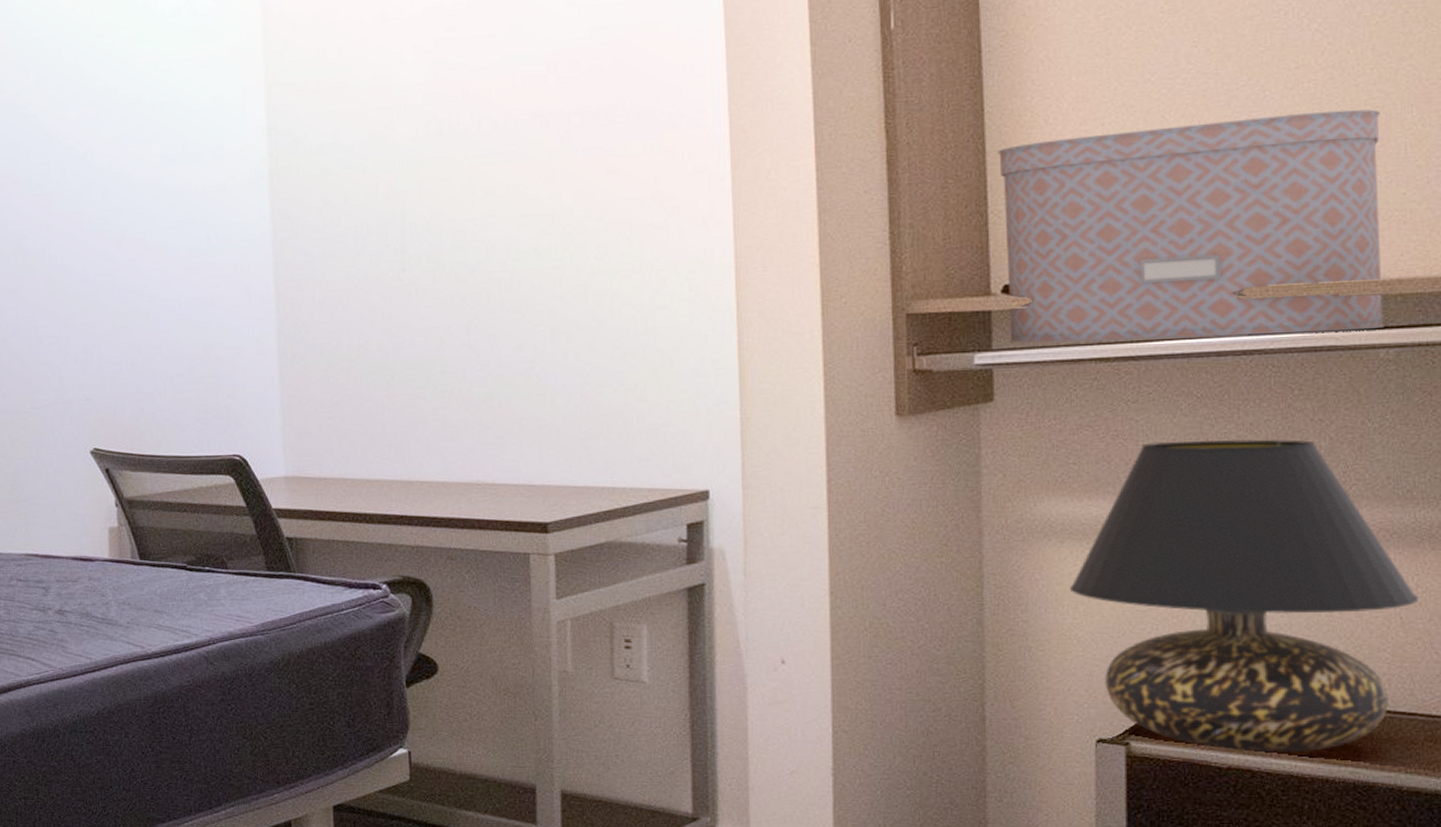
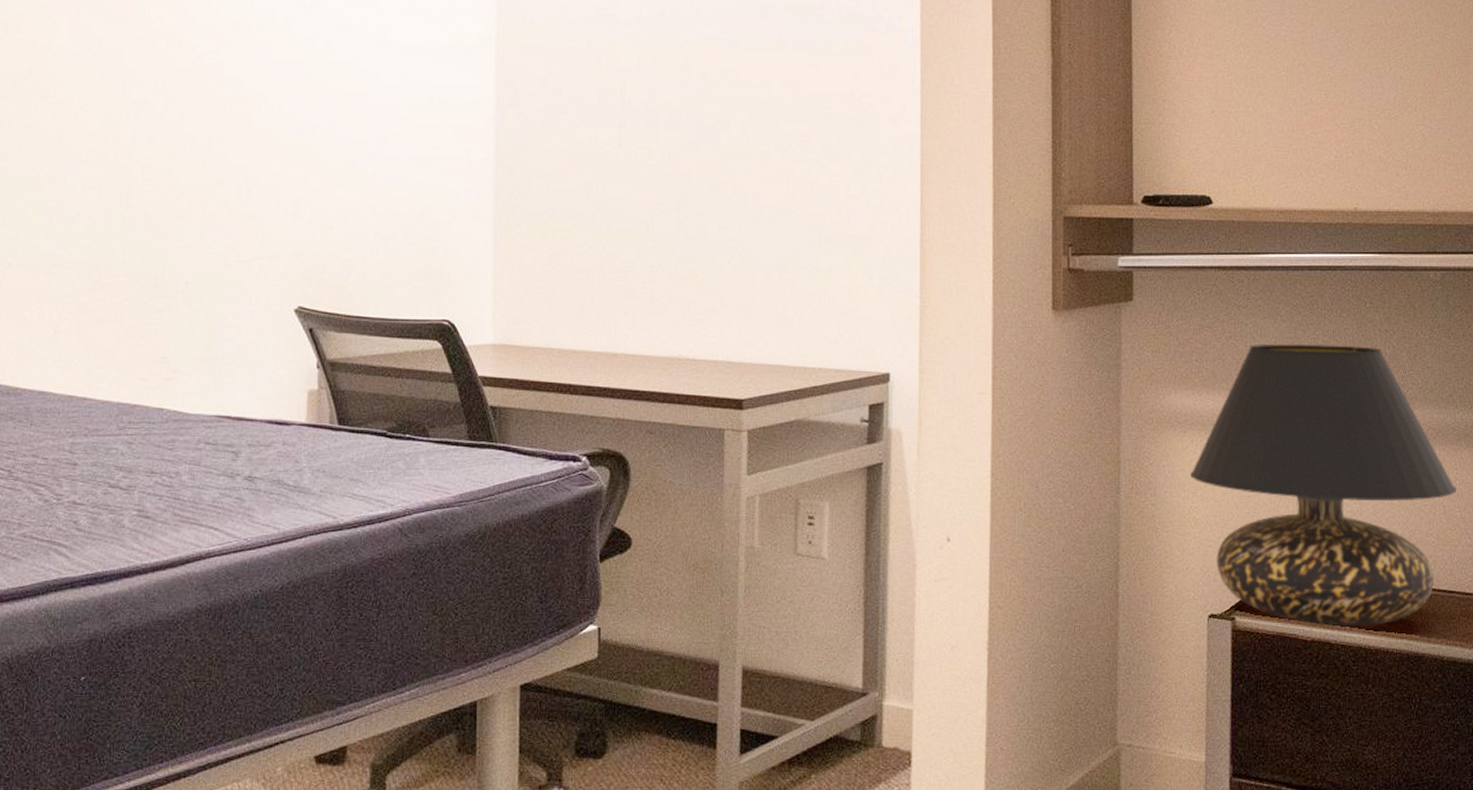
storage box: present [997,109,1384,343] -> none [1142,64,1434,254]

